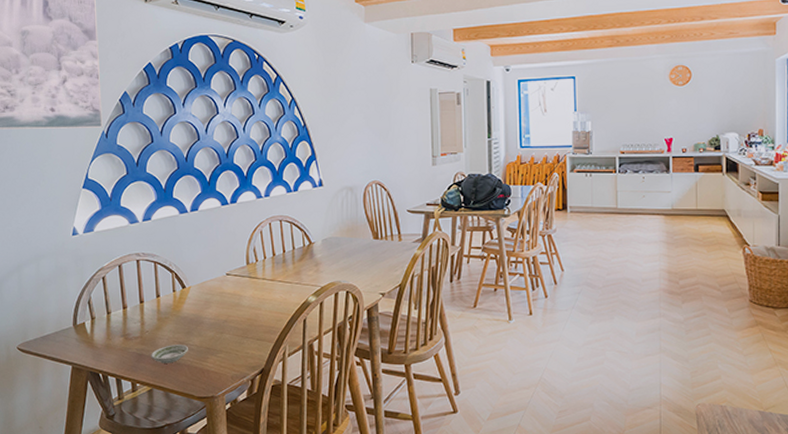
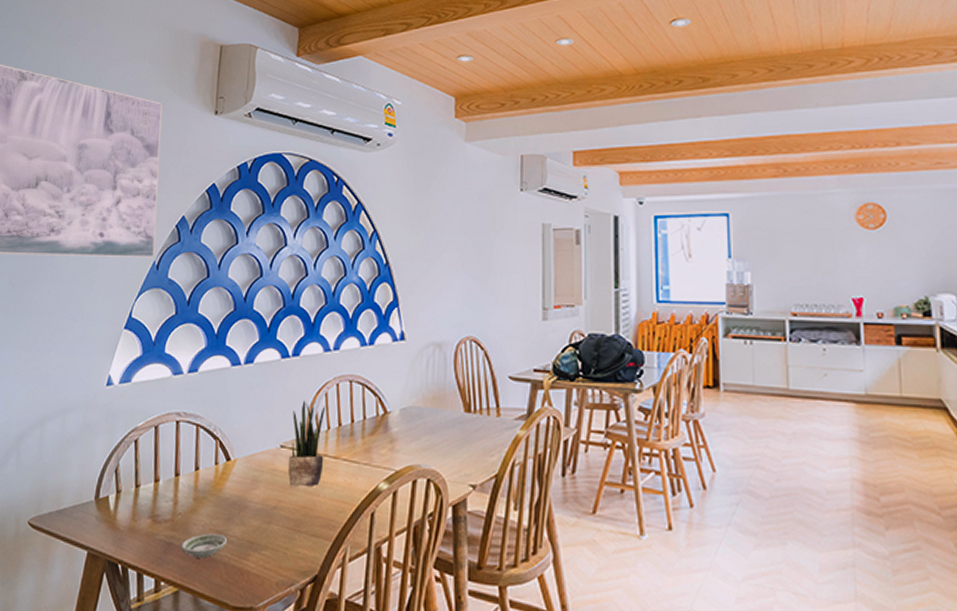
potted plant: none [234,237,263,304] -> present [288,400,326,487]

